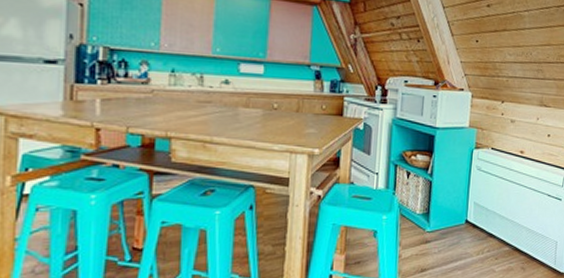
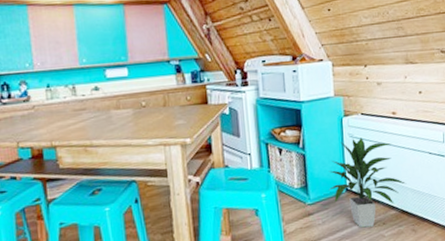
indoor plant: none [449,171,523,261] -> present [328,137,407,228]

